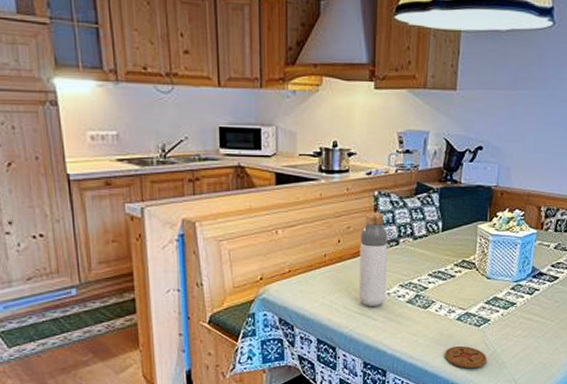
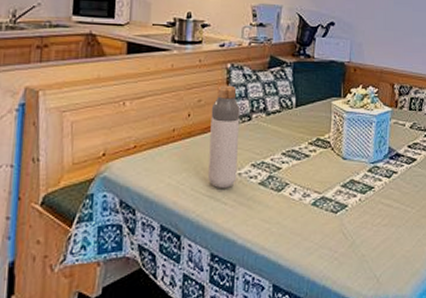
coaster: present [444,345,487,369] -> none [299,235,345,263]

